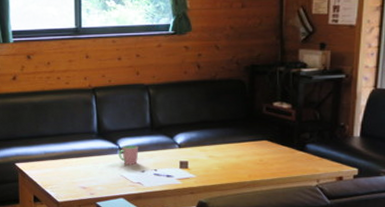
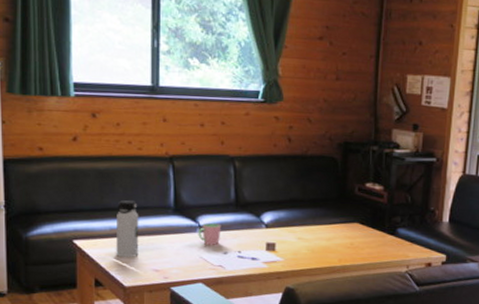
water bottle: none [50,128,69,178] -> present [116,200,139,258]

